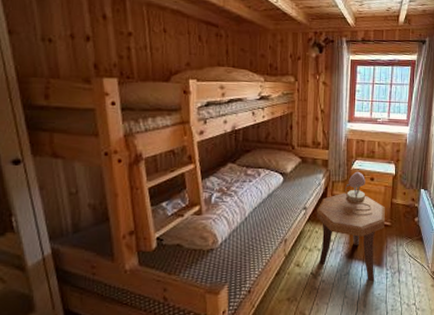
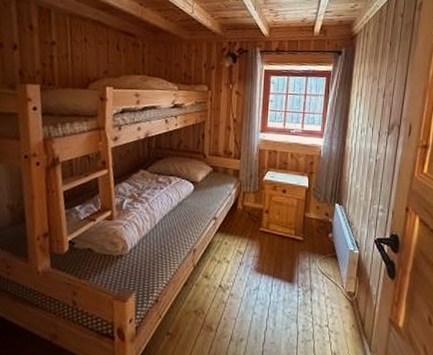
side table: present [316,193,385,281] -> none [226,204,297,298]
table lamp: present [344,171,372,215] -> none [255,182,284,229]

